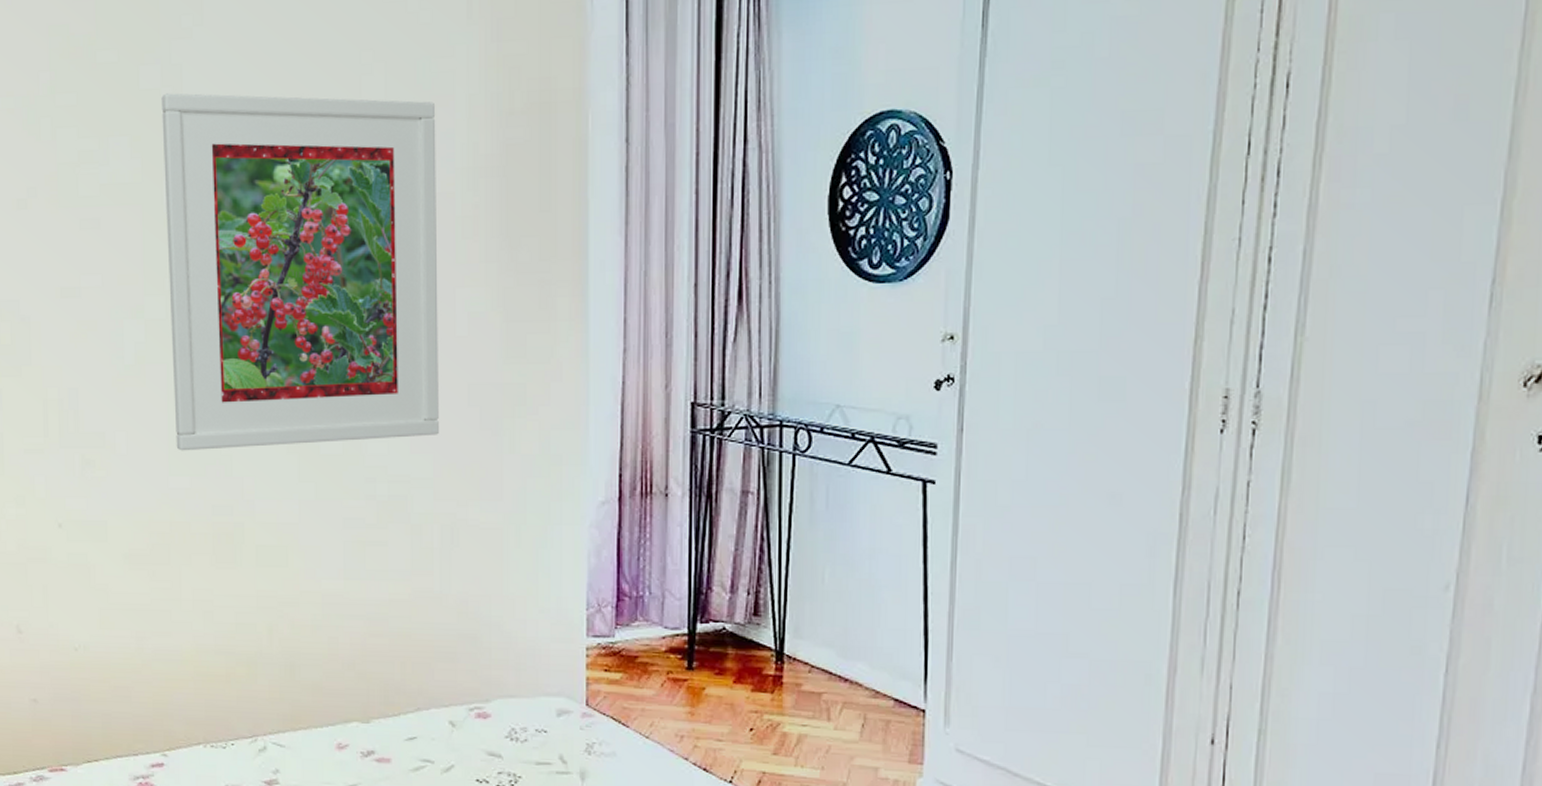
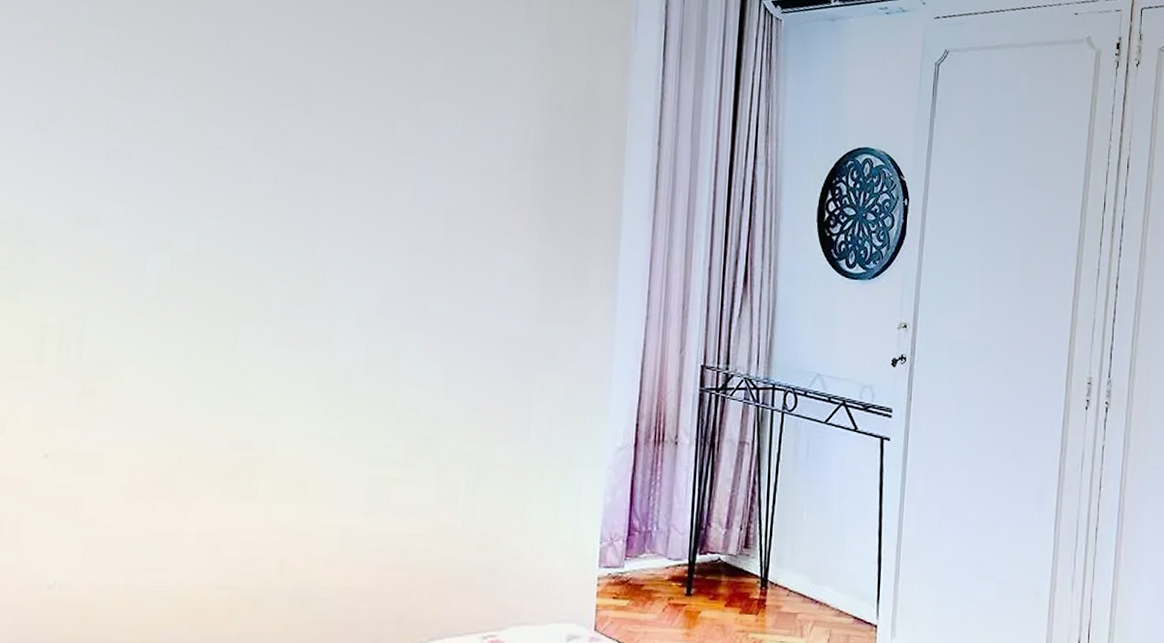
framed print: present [161,93,439,451] -> none [194,43,492,386]

